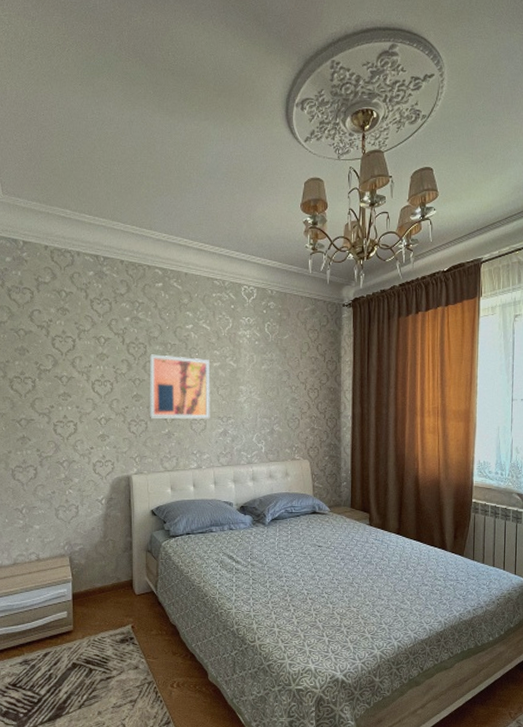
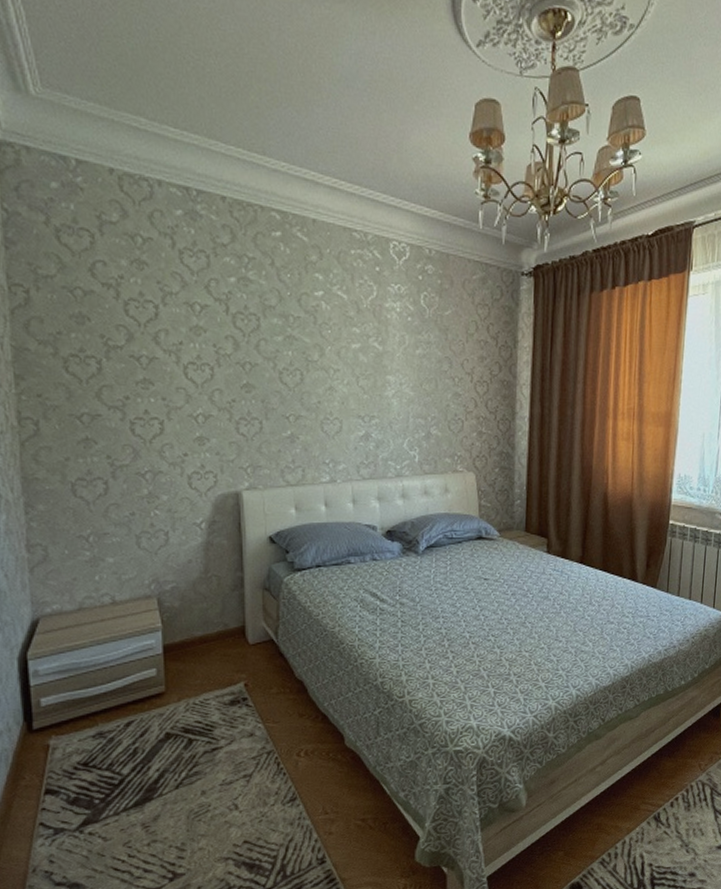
wall art: present [149,354,210,419] -> none [263,329,348,418]

